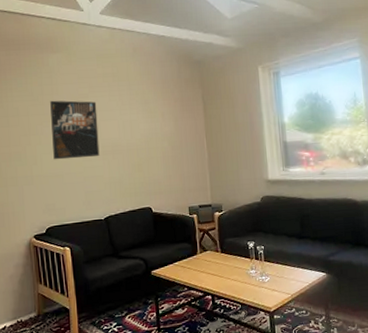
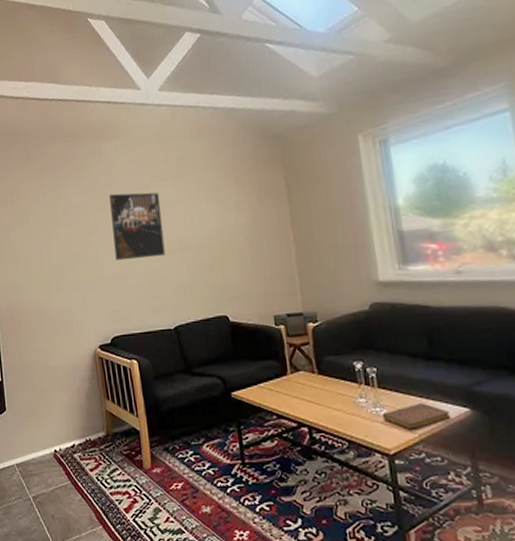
notebook: none [266,270,314,292] -> present [382,402,451,430]

